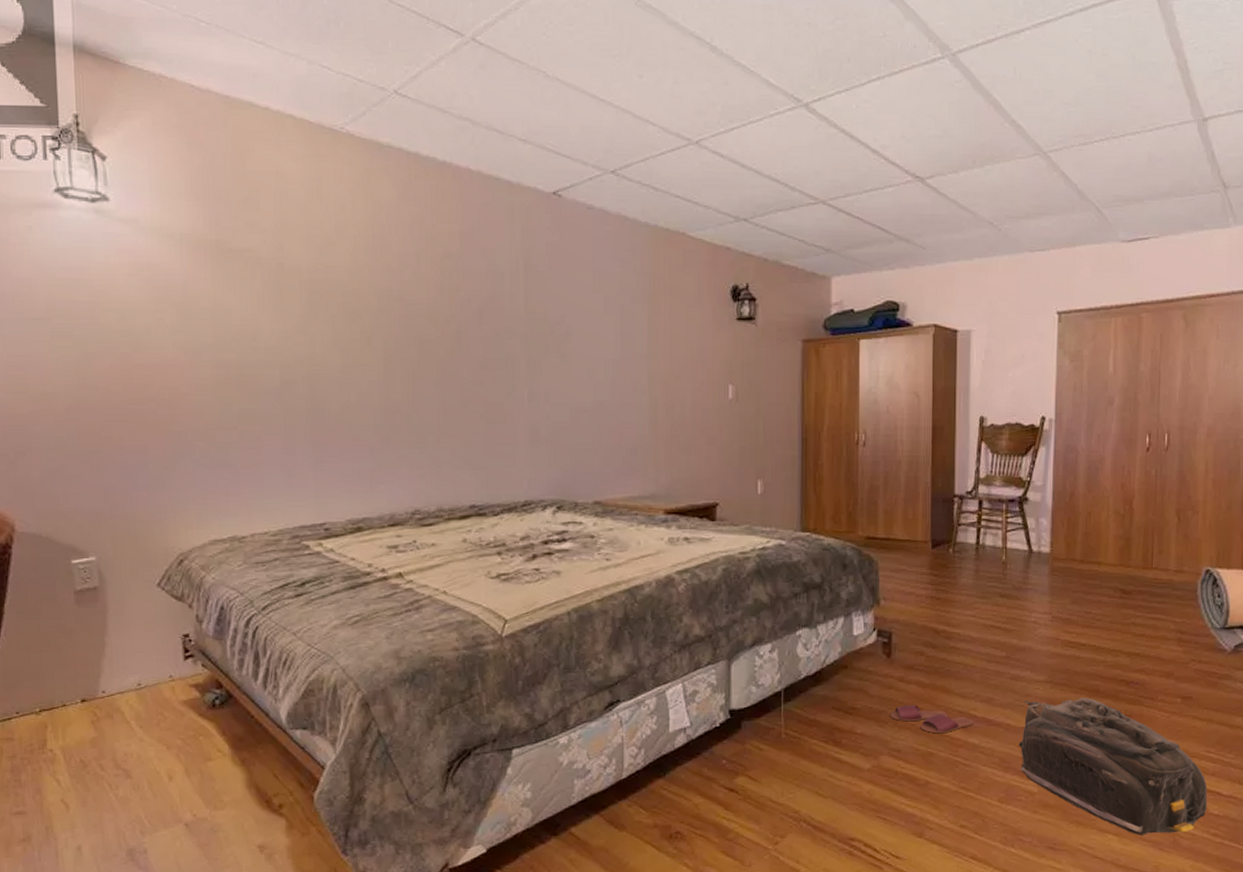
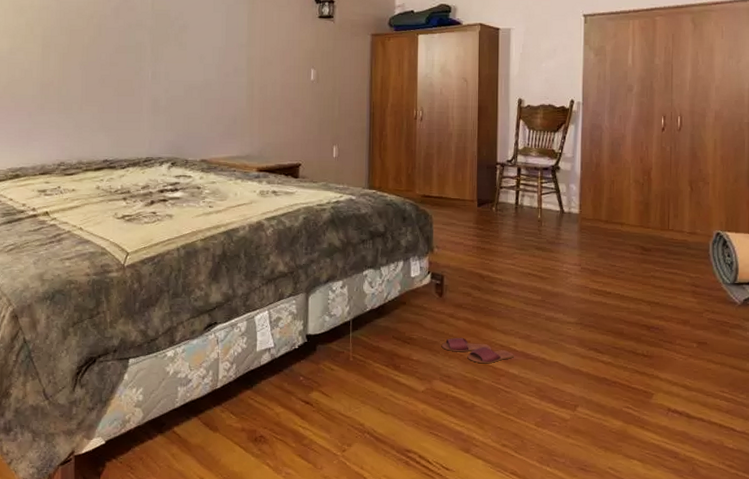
duffel bag: present [1019,698,1208,835] -> none [553,339,723,463]

